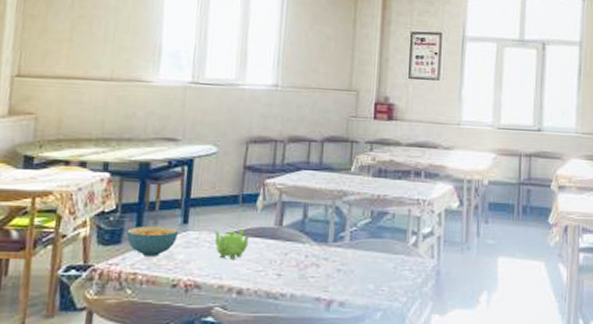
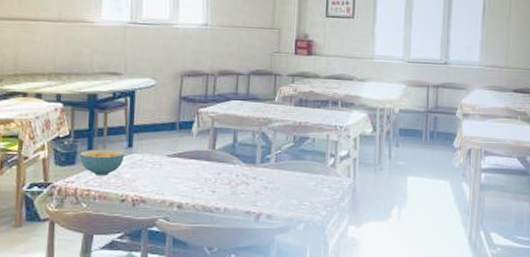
teapot: present [213,229,251,259] -> none [155,152,188,178]

